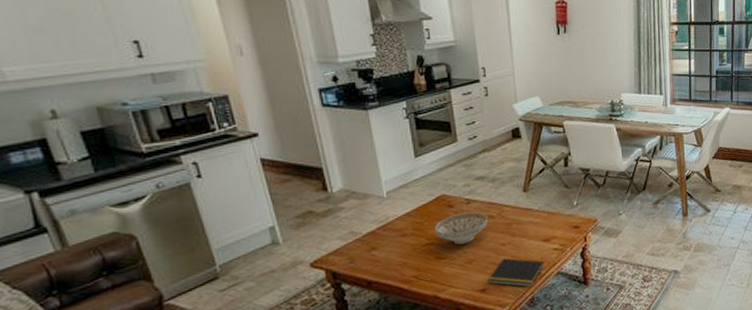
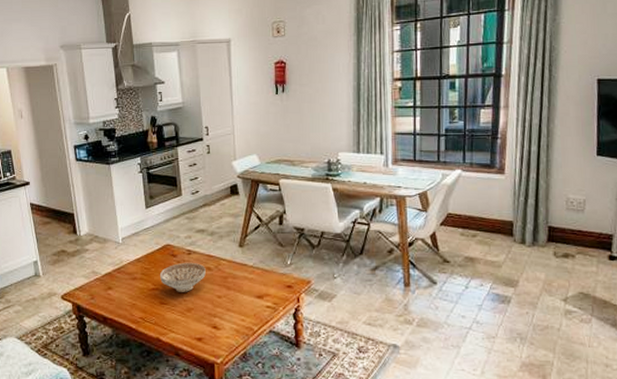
notepad: present [488,257,545,287] -> none [204,310,258,342]

